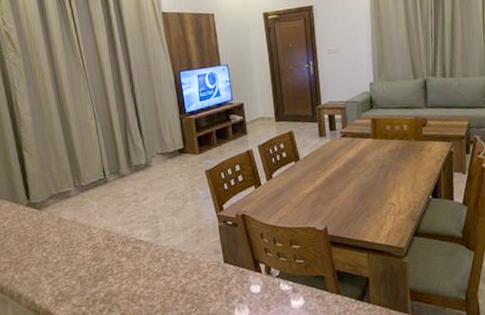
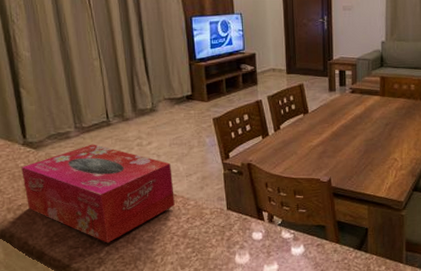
tissue box: none [26,202,172,301] -> present [21,144,175,243]

